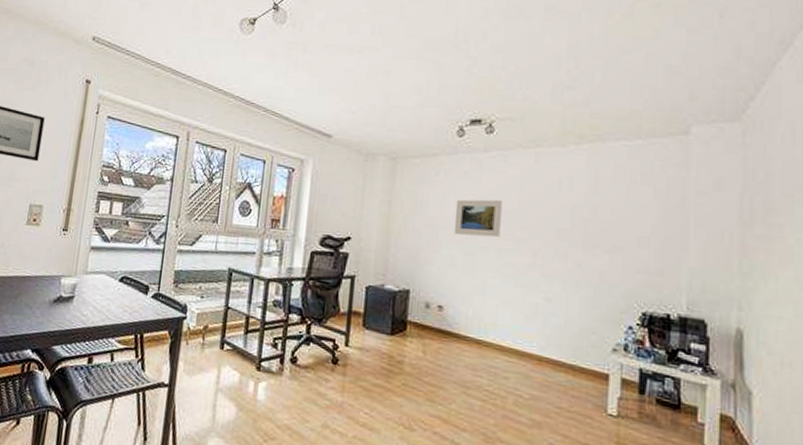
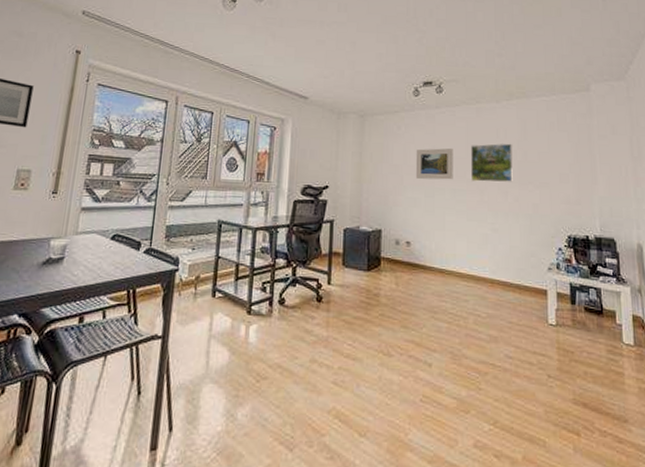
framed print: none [523,197,578,244] -> present [471,143,513,183]

